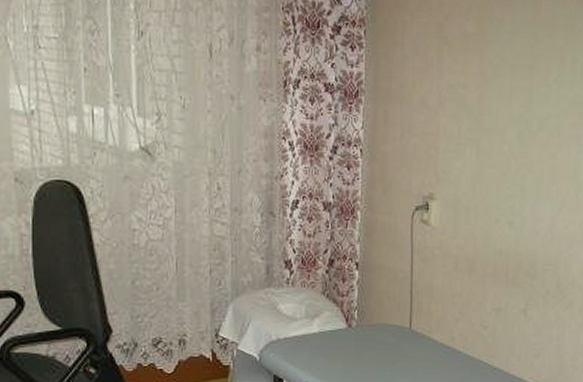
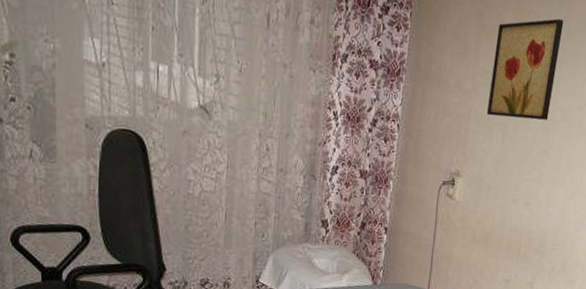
wall art: none [457,24,530,132] -> present [487,18,564,120]

